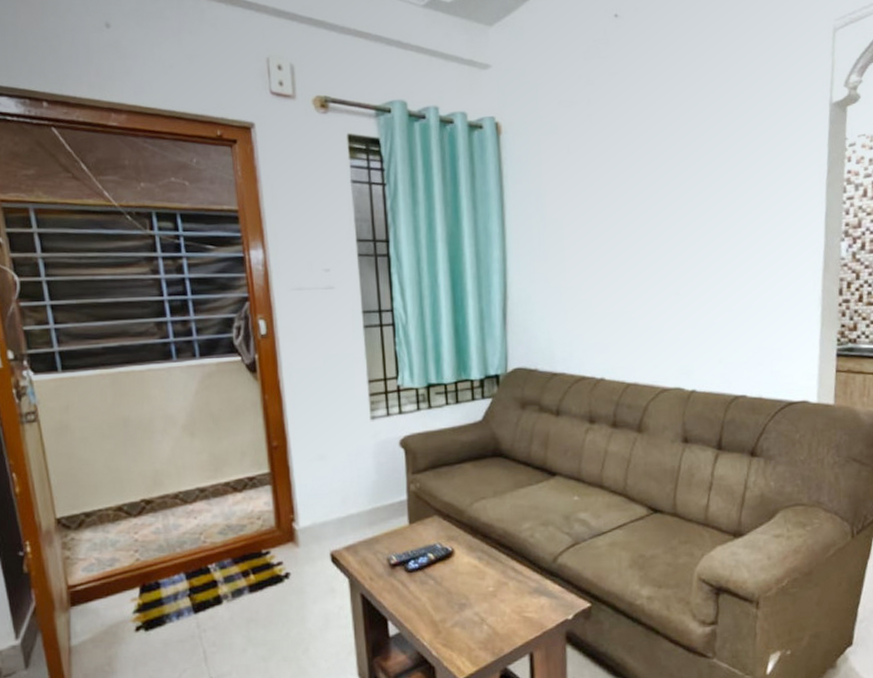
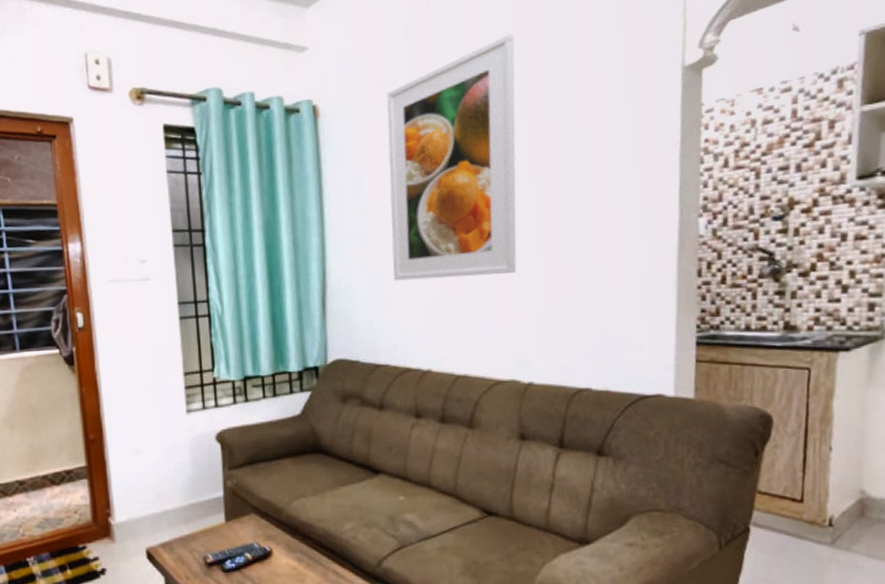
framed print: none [566,63,684,294] -> present [387,33,517,281]

